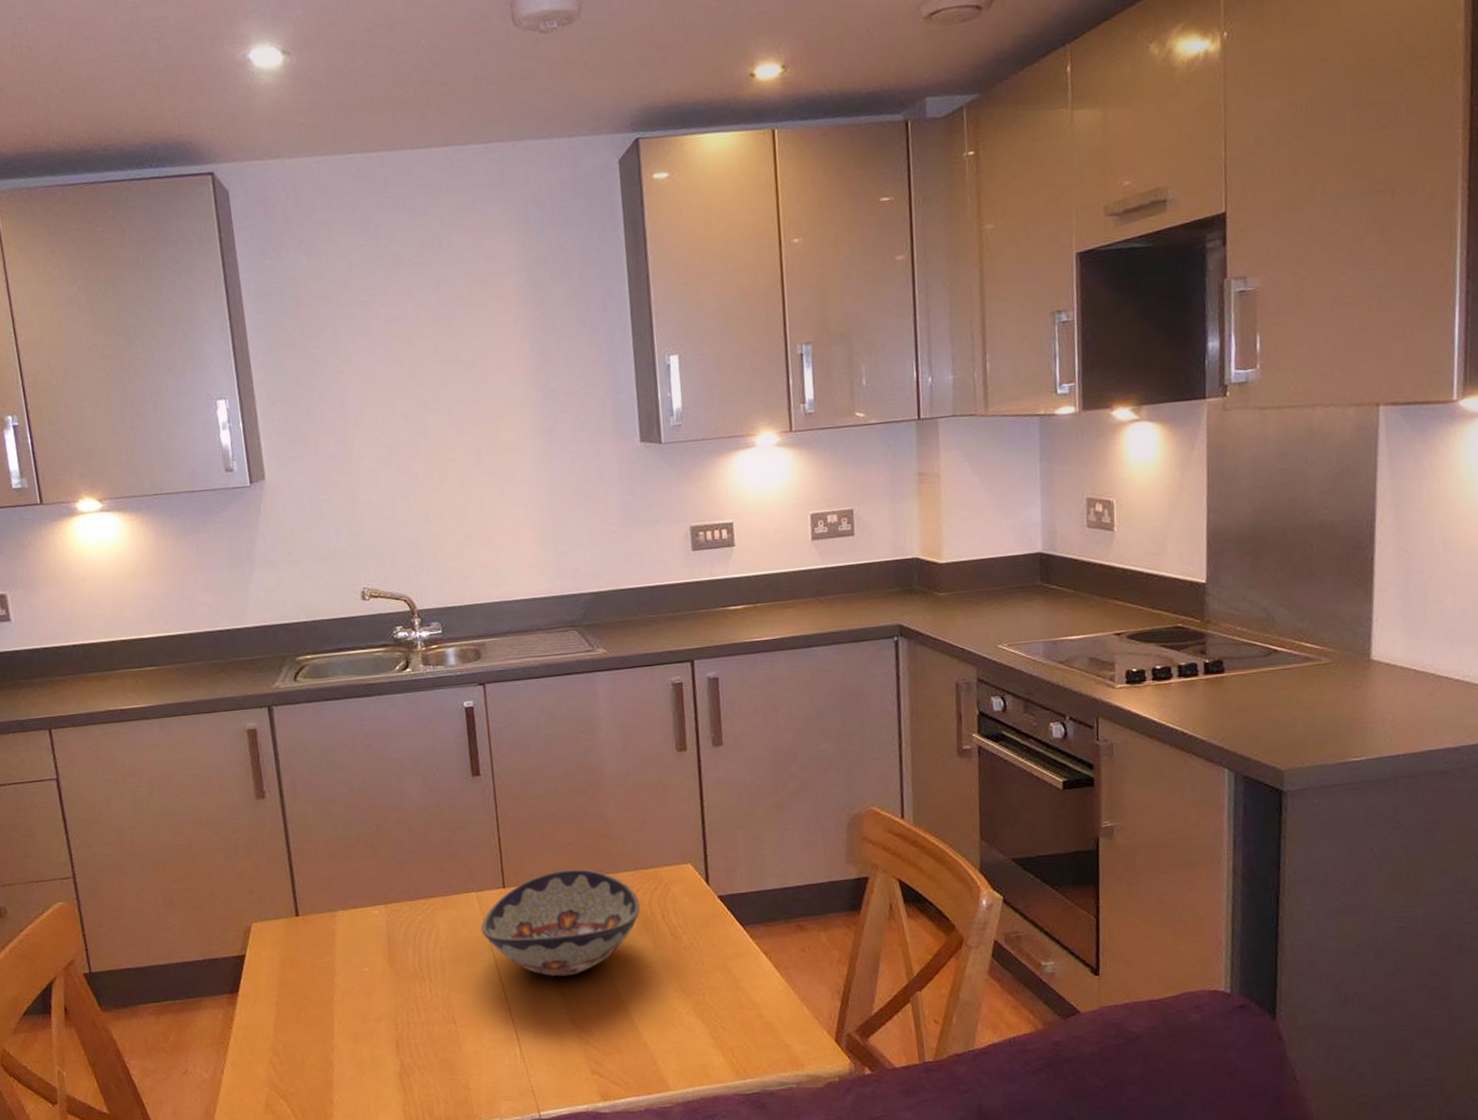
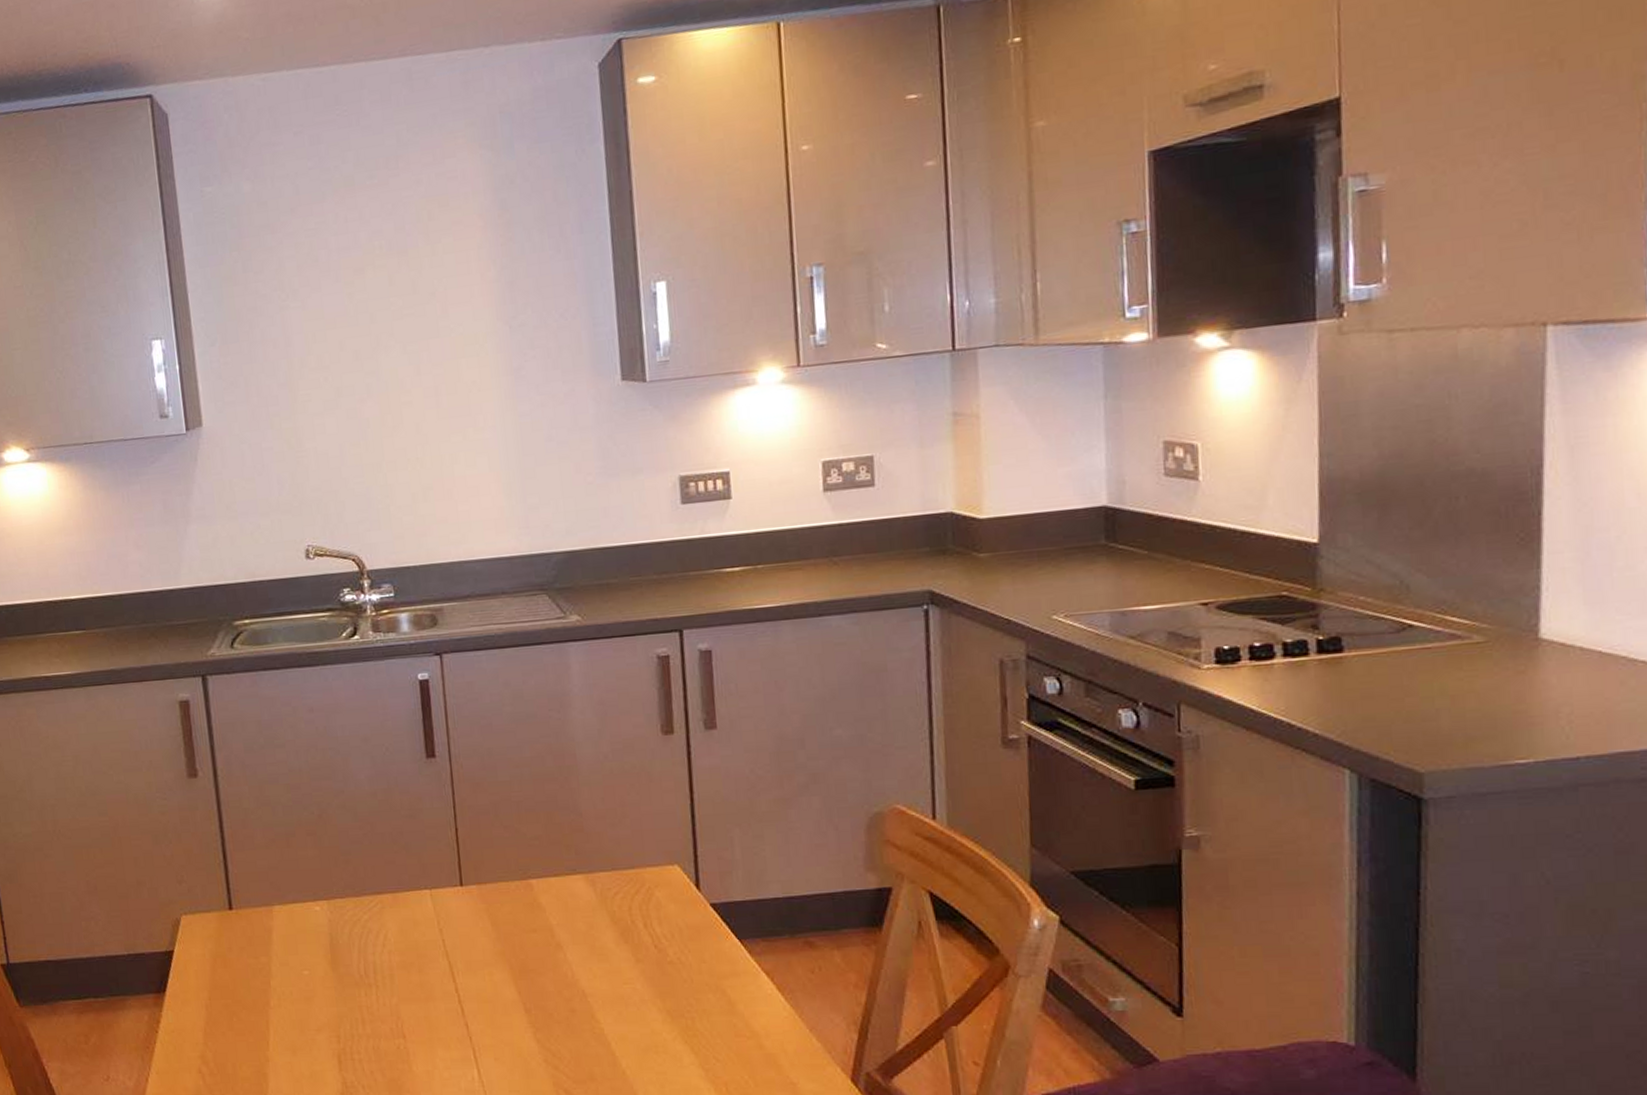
decorative bowl: present [481,869,641,977] -> none [434,867,619,990]

